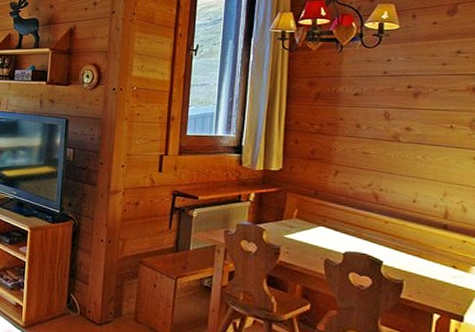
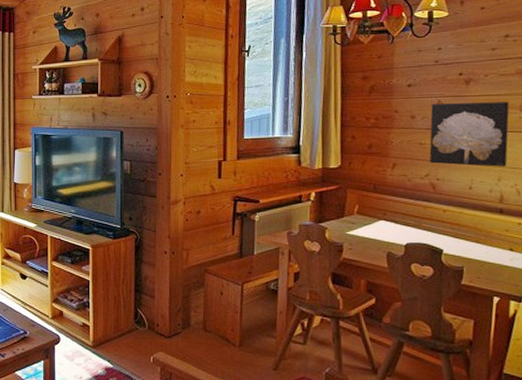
wall art: none [373,115,459,182] -> present [429,102,510,167]

